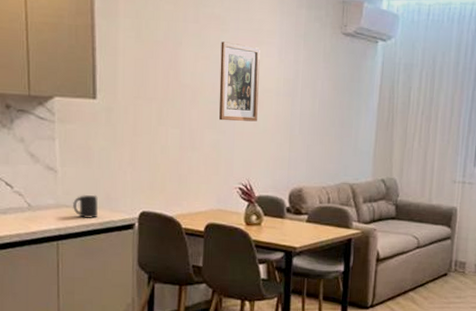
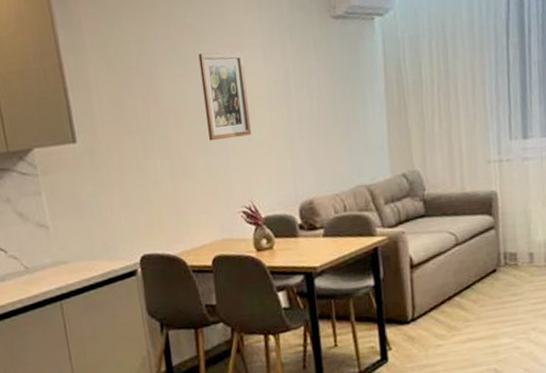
mug: present [72,194,98,219] -> none [69,245,97,273]

